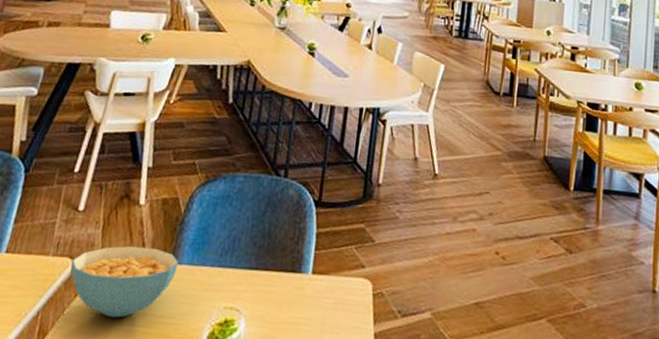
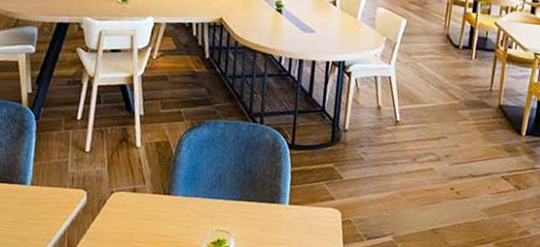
cereal bowl: present [71,245,179,318] -> none [85,180,175,237]

